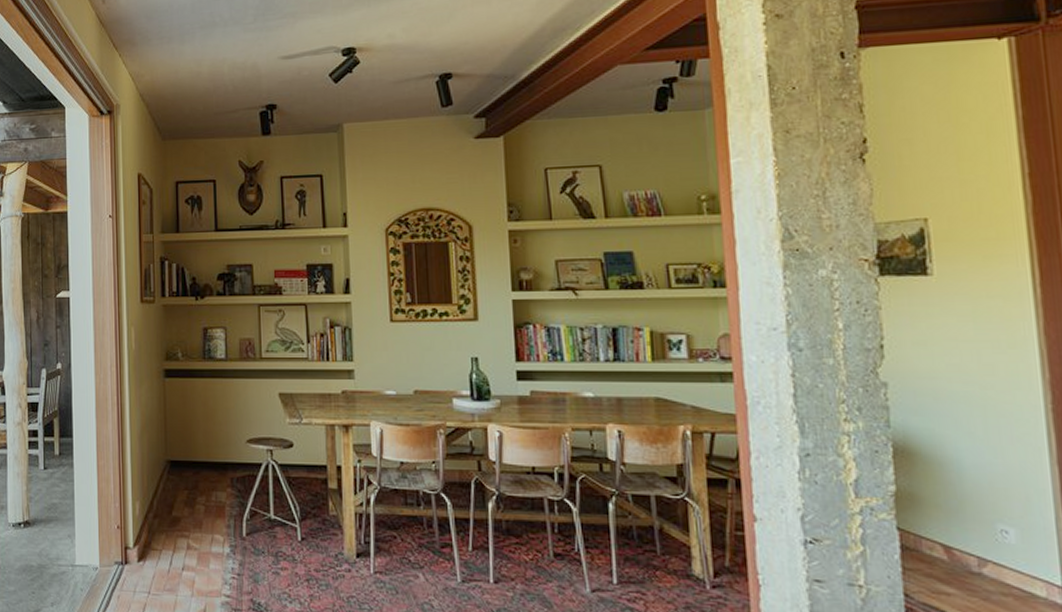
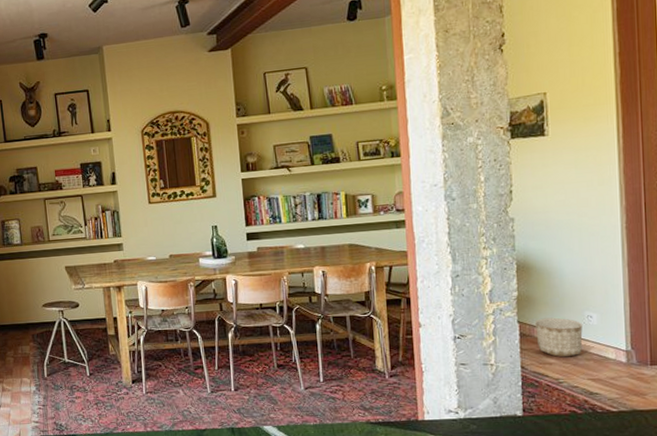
planter: none [923,527,995,588] -> present [535,317,583,357]

